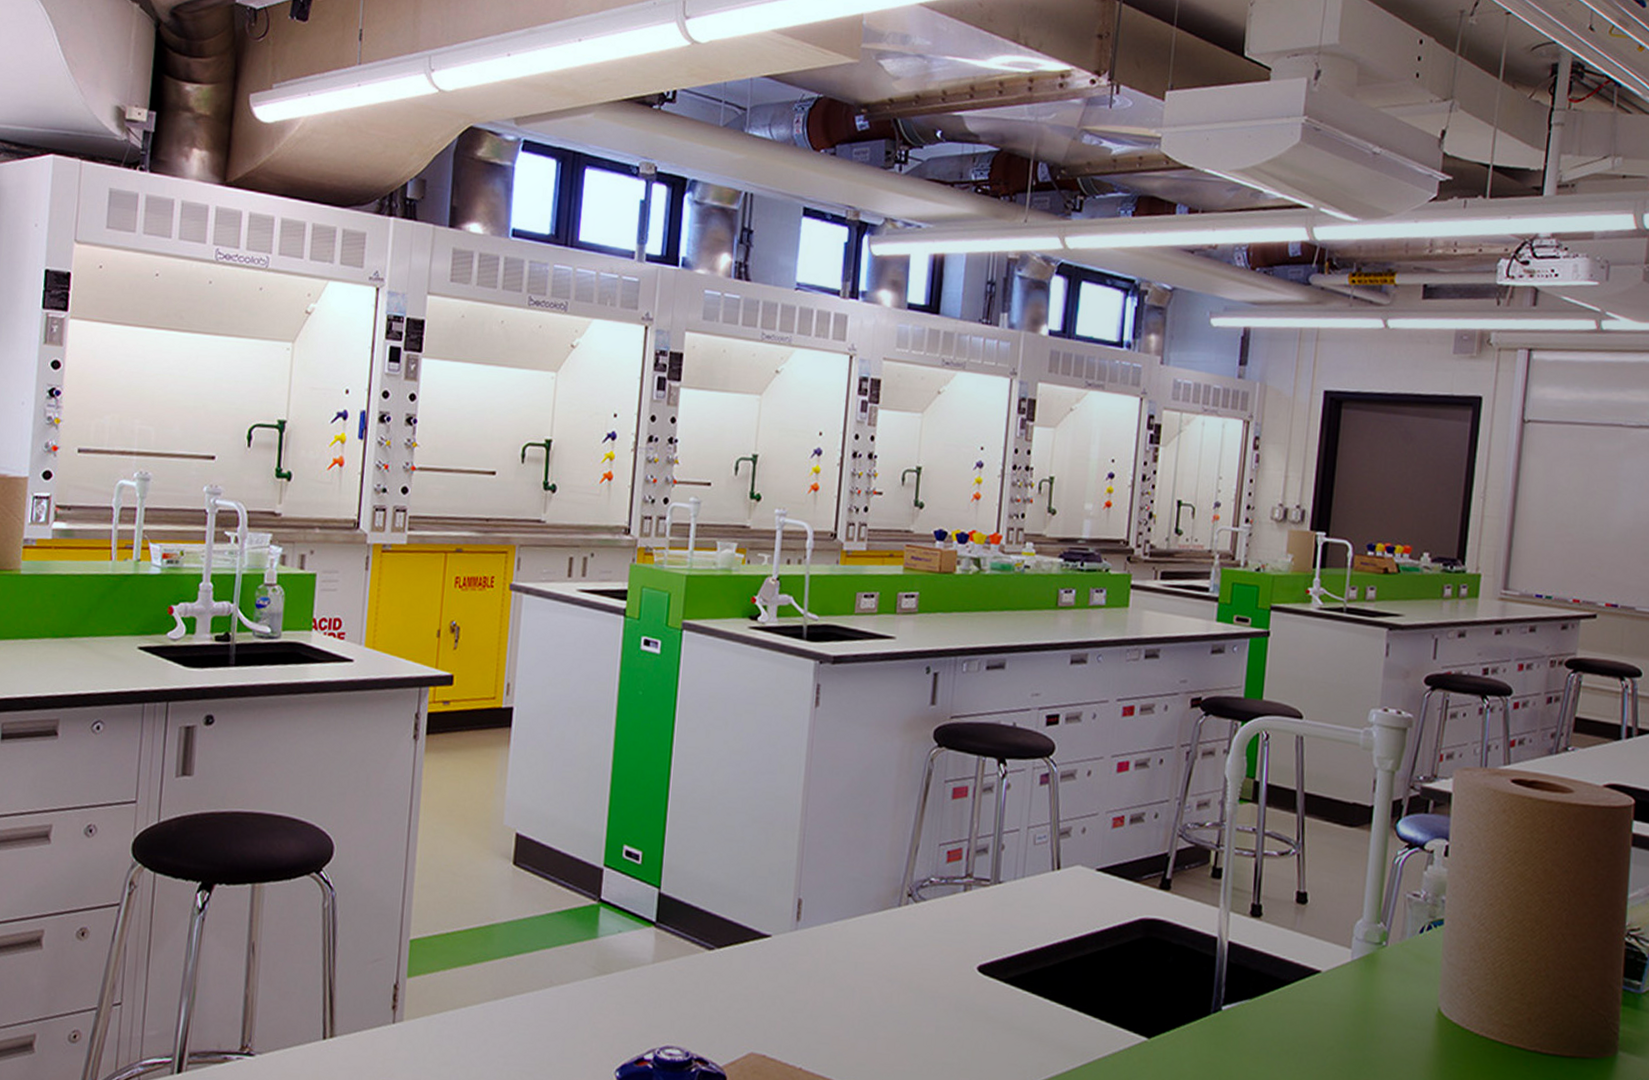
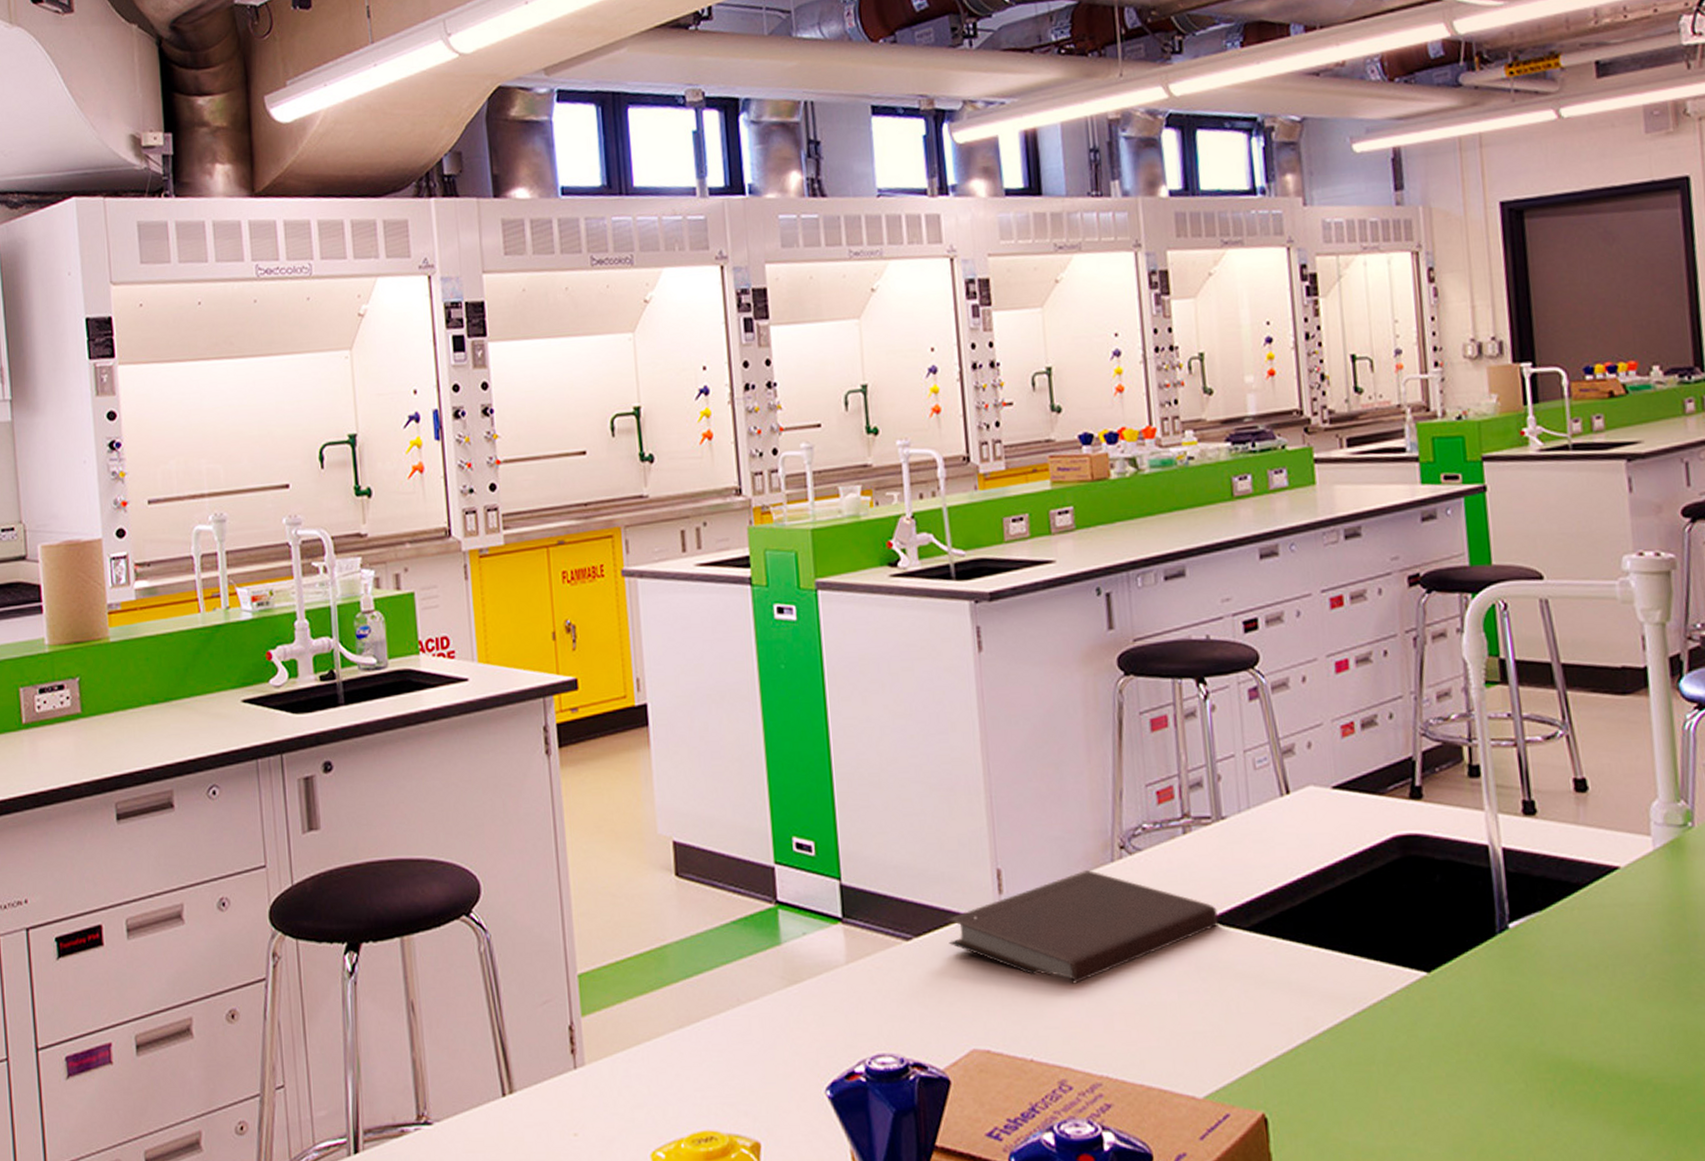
notebook: none [746,911,981,1008] -> present [947,870,1218,984]

